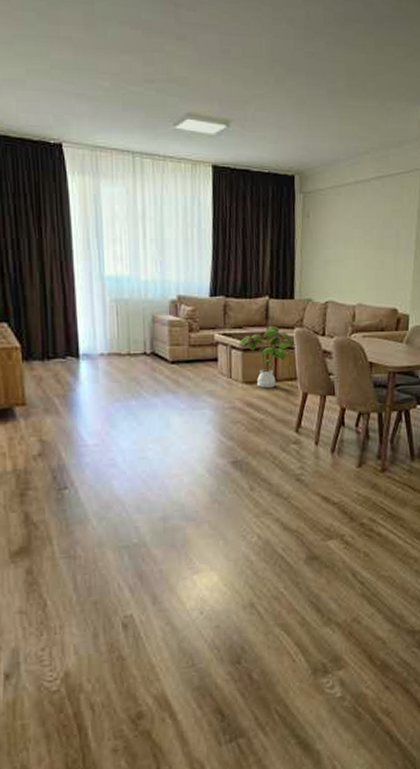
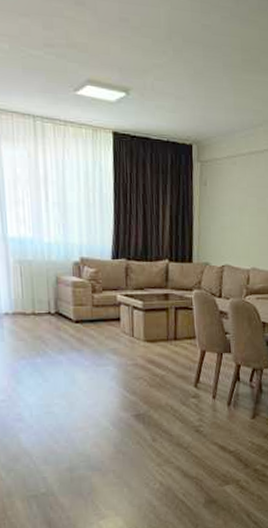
house plant: present [238,325,293,388] -> none [140,287,191,346]

